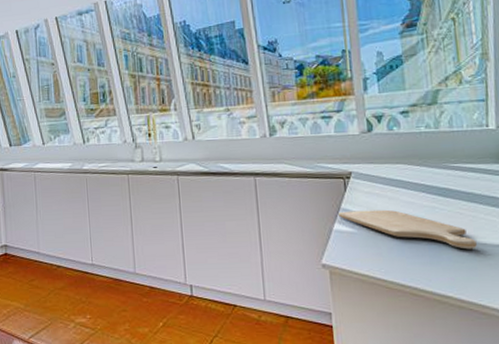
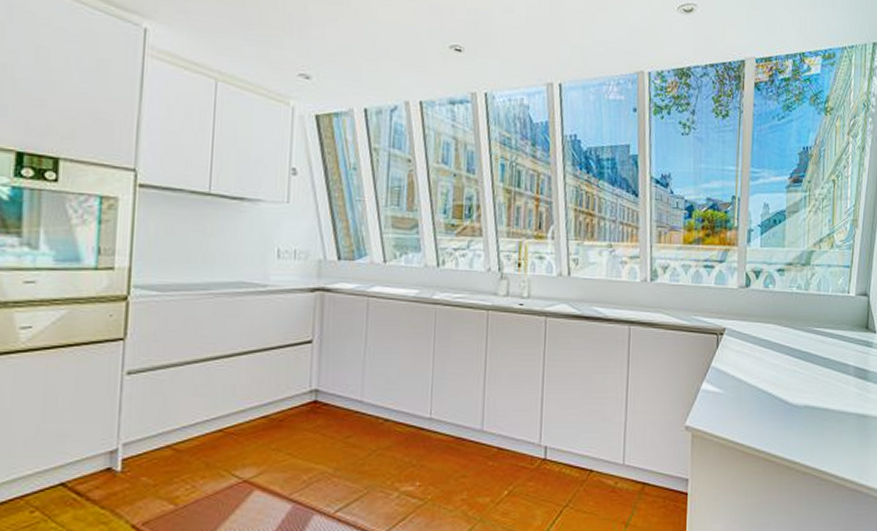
chopping board: present [337,209,477,250] -> none [707,370,826,415]

